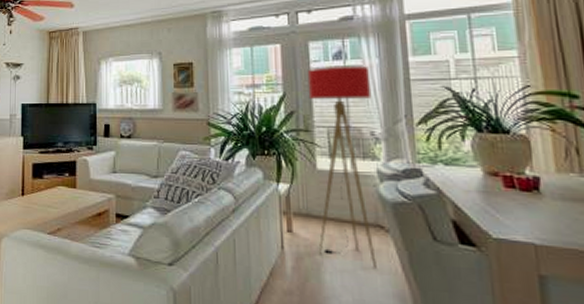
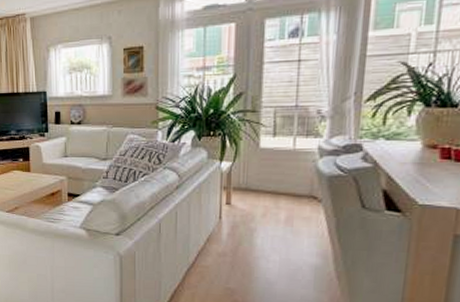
floor lamp: present [307,65,377,268] -> none [253,43,326,233]

